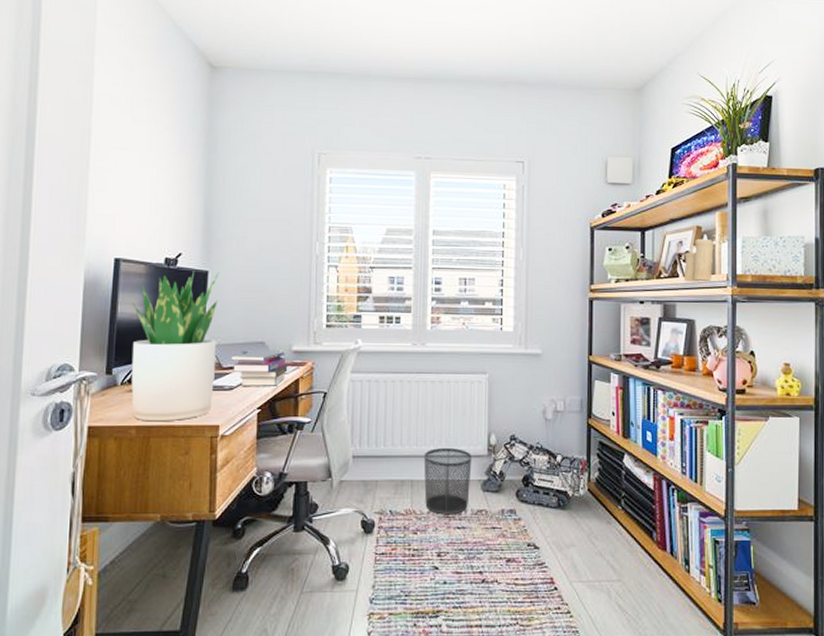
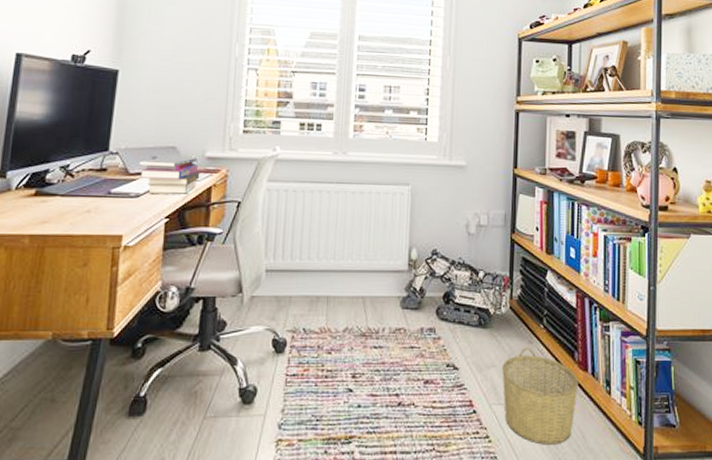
planter: present [131,271,220,422] -> none [27,69,131,231]
waste bin: present [423,448,472,515] -> none [340,262,392,334]
basket: none [582,526,657,620] -> present [502,346,579,445]
candle: present [685,234,714,282] -> none [610,49,639,97]

